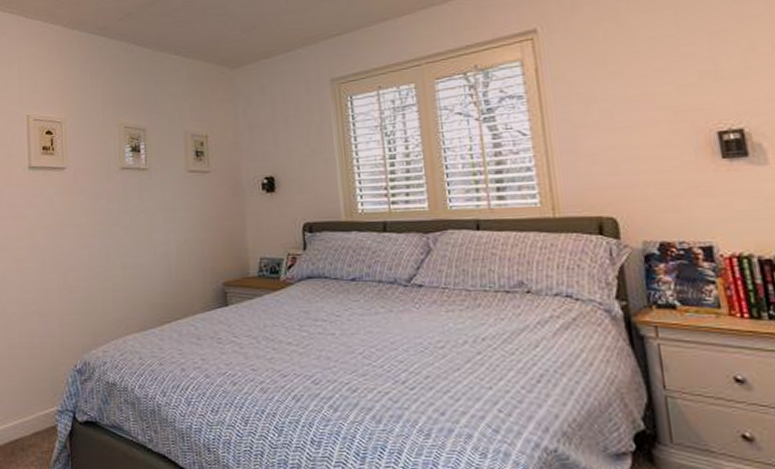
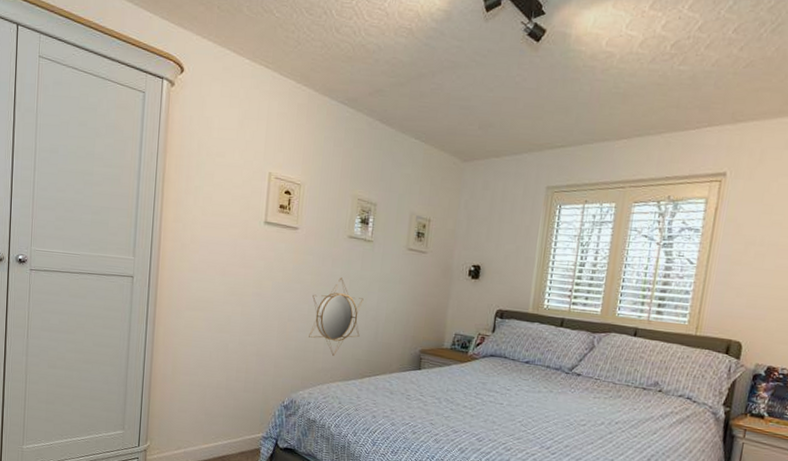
home mirror: none [91,213,151,303] -> present [309,277,364,356]

